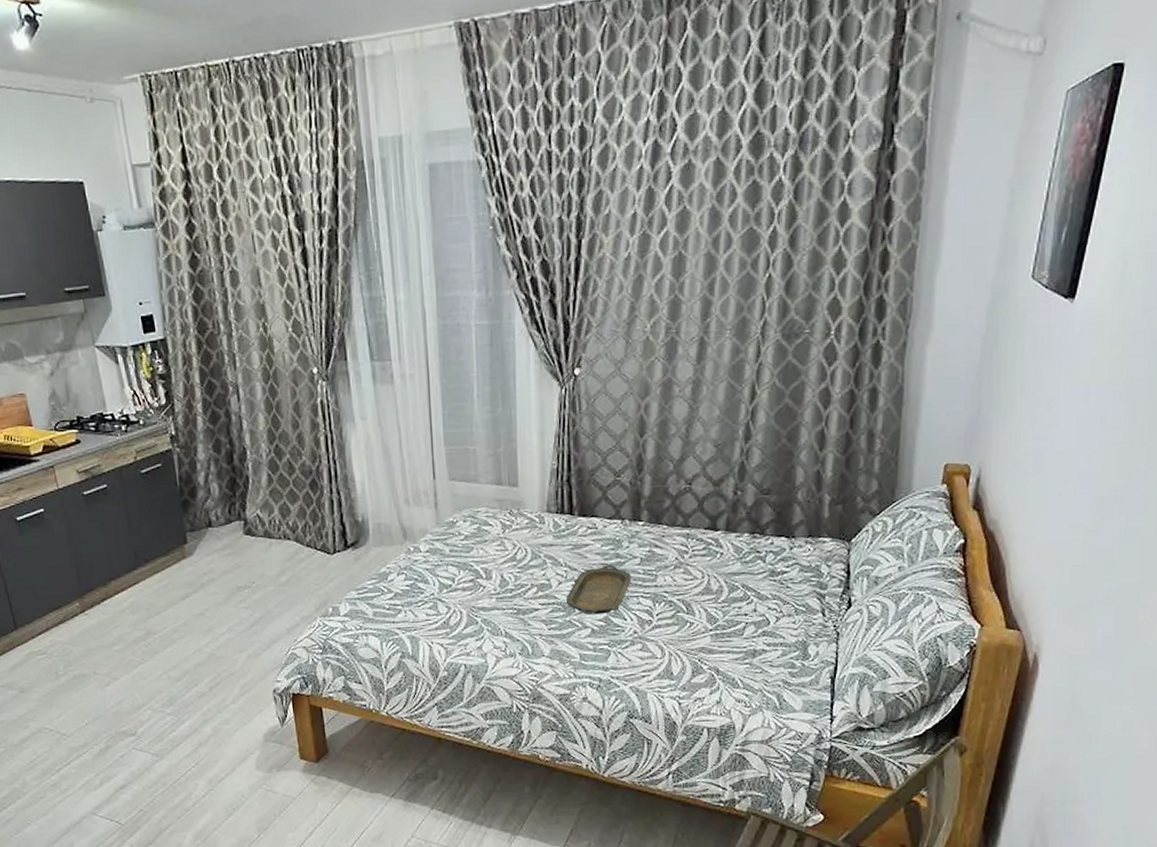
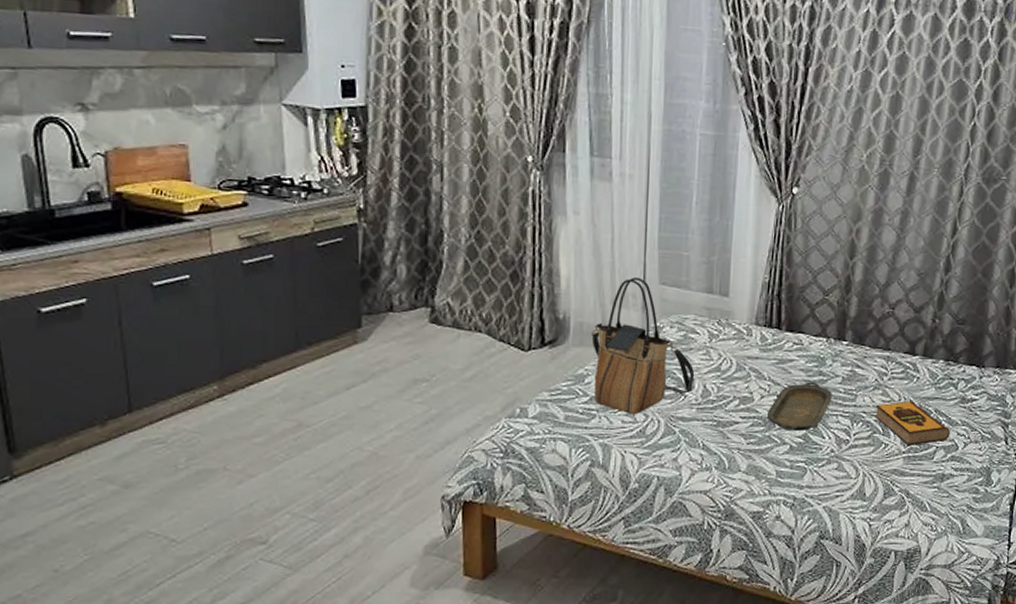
tote bag: none [389,475,492,608] -> present [591,277,695,415]
hardback book: none [677,577,760,623] -> present [874,401,950,445]

